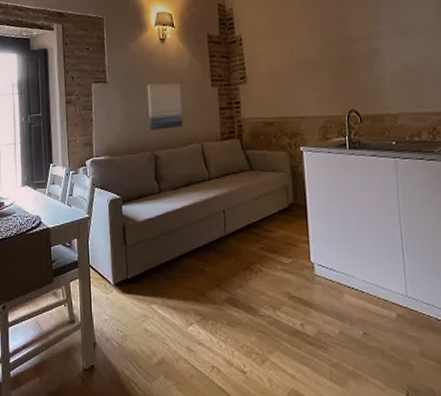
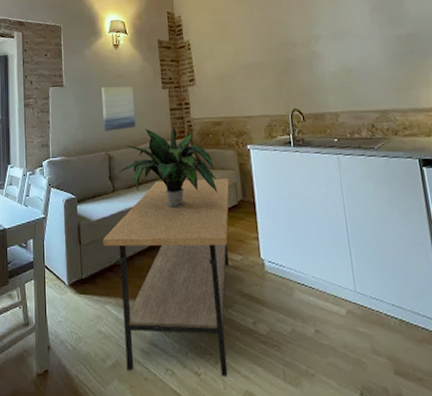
coffee table: none [148,180,280,376] -> present [102,178,230,377]
potted plant: none [164,125,268,210] -> present [118,125,218,208]

